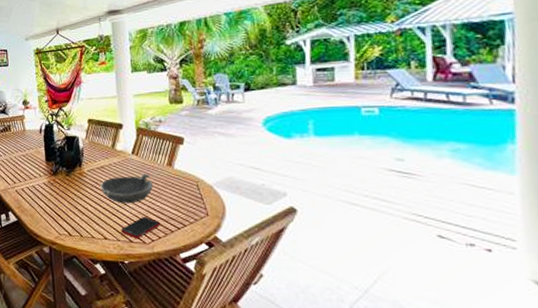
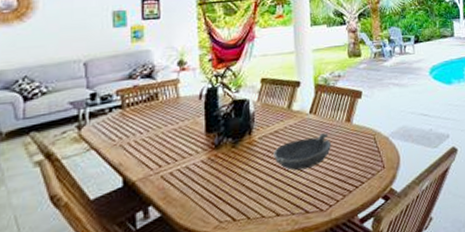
cell phone: present [121,217,161,239] -> none [296,181,339,209]

